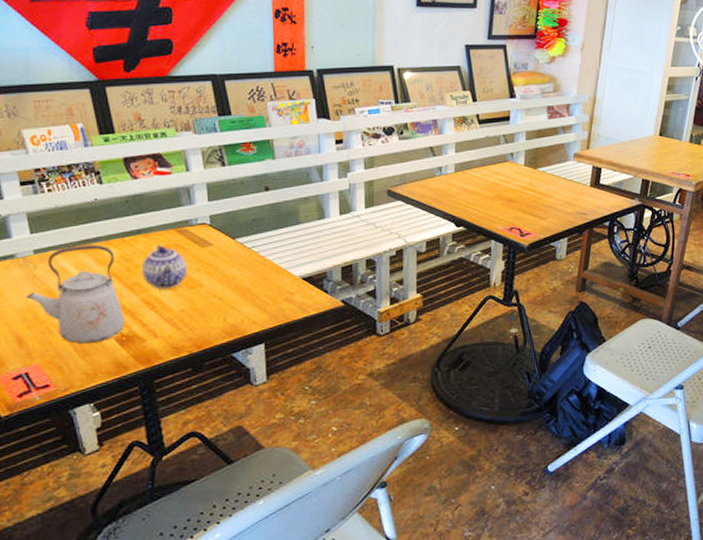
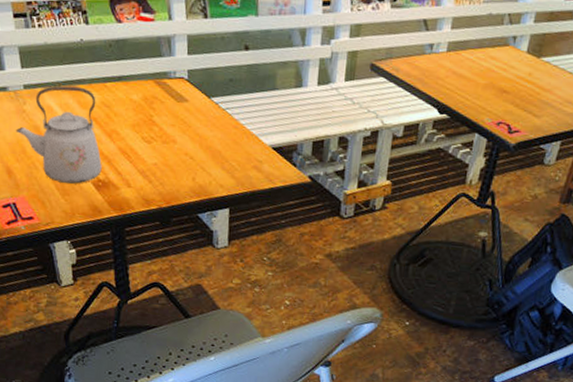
teapot: present [141,245,187,289] -> none [119,95,163,140]

